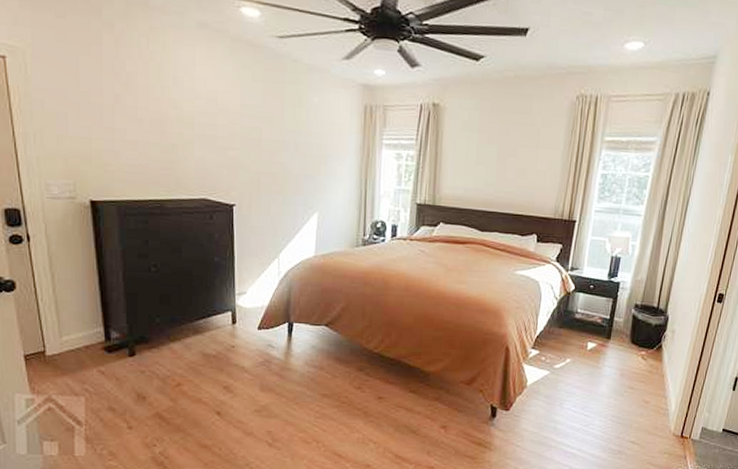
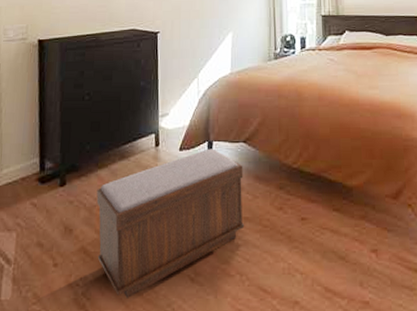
bench: none [170,329,324,458] -> present [96,148,245,298]

